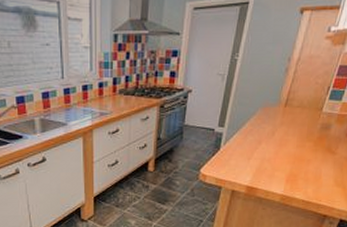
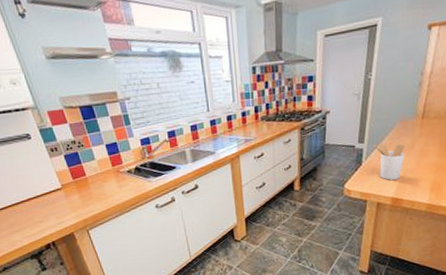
utensil holder: none [232,129,265,168] -> present [372,143,405,180]

